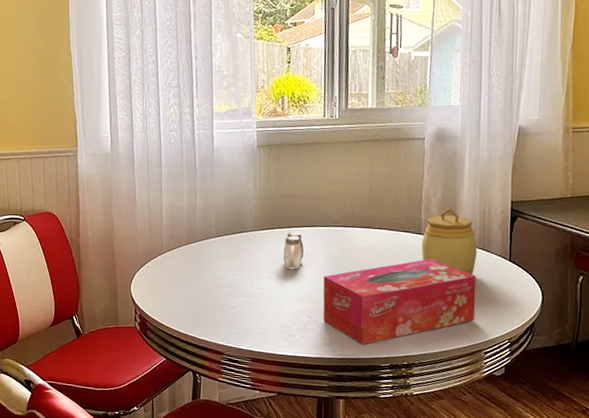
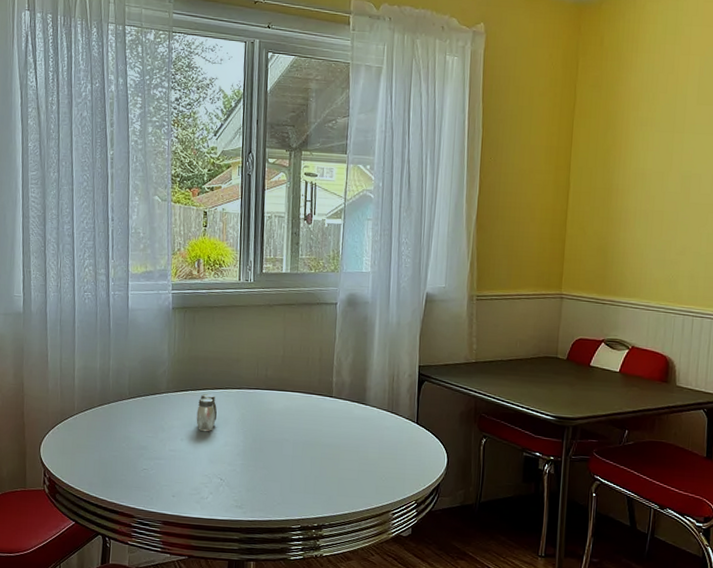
tissue box: present [323,258,476,345] -> none [235,421,385,507]
jar: present [421,208,477,274] -> none [332,372,386,437]

